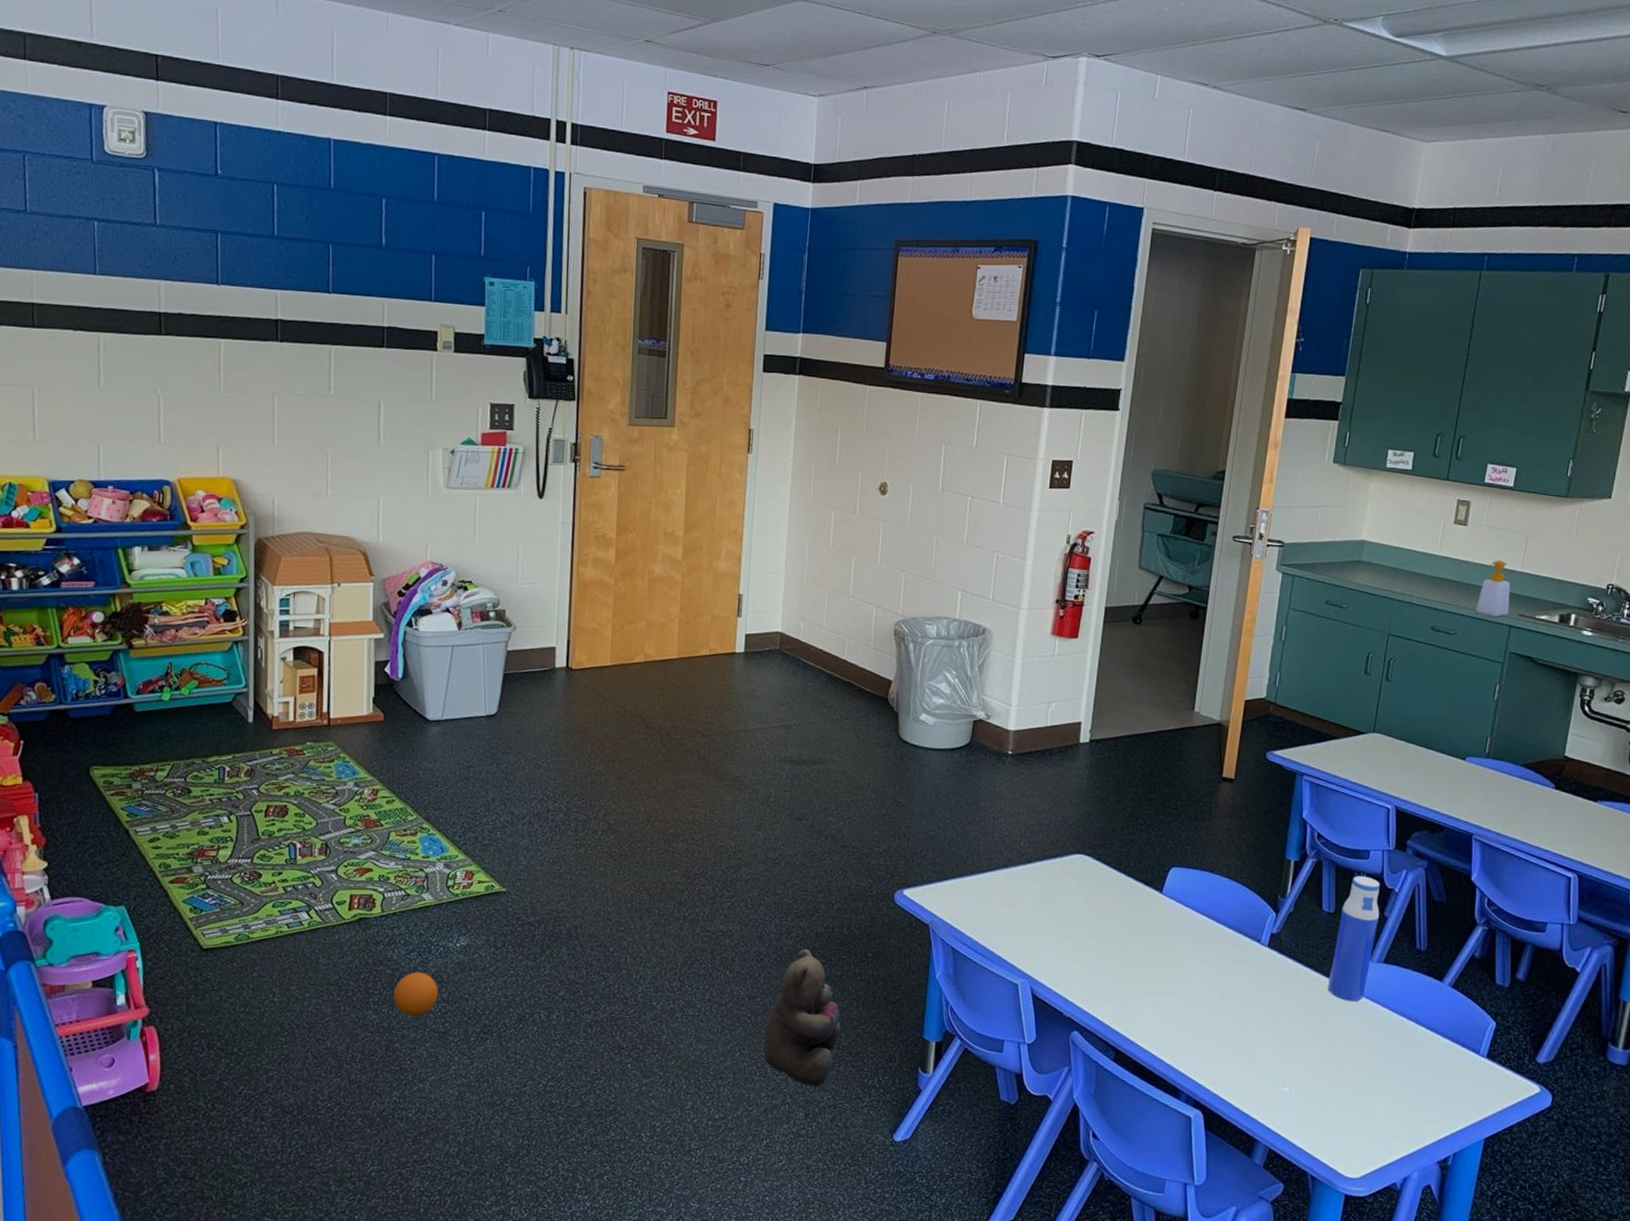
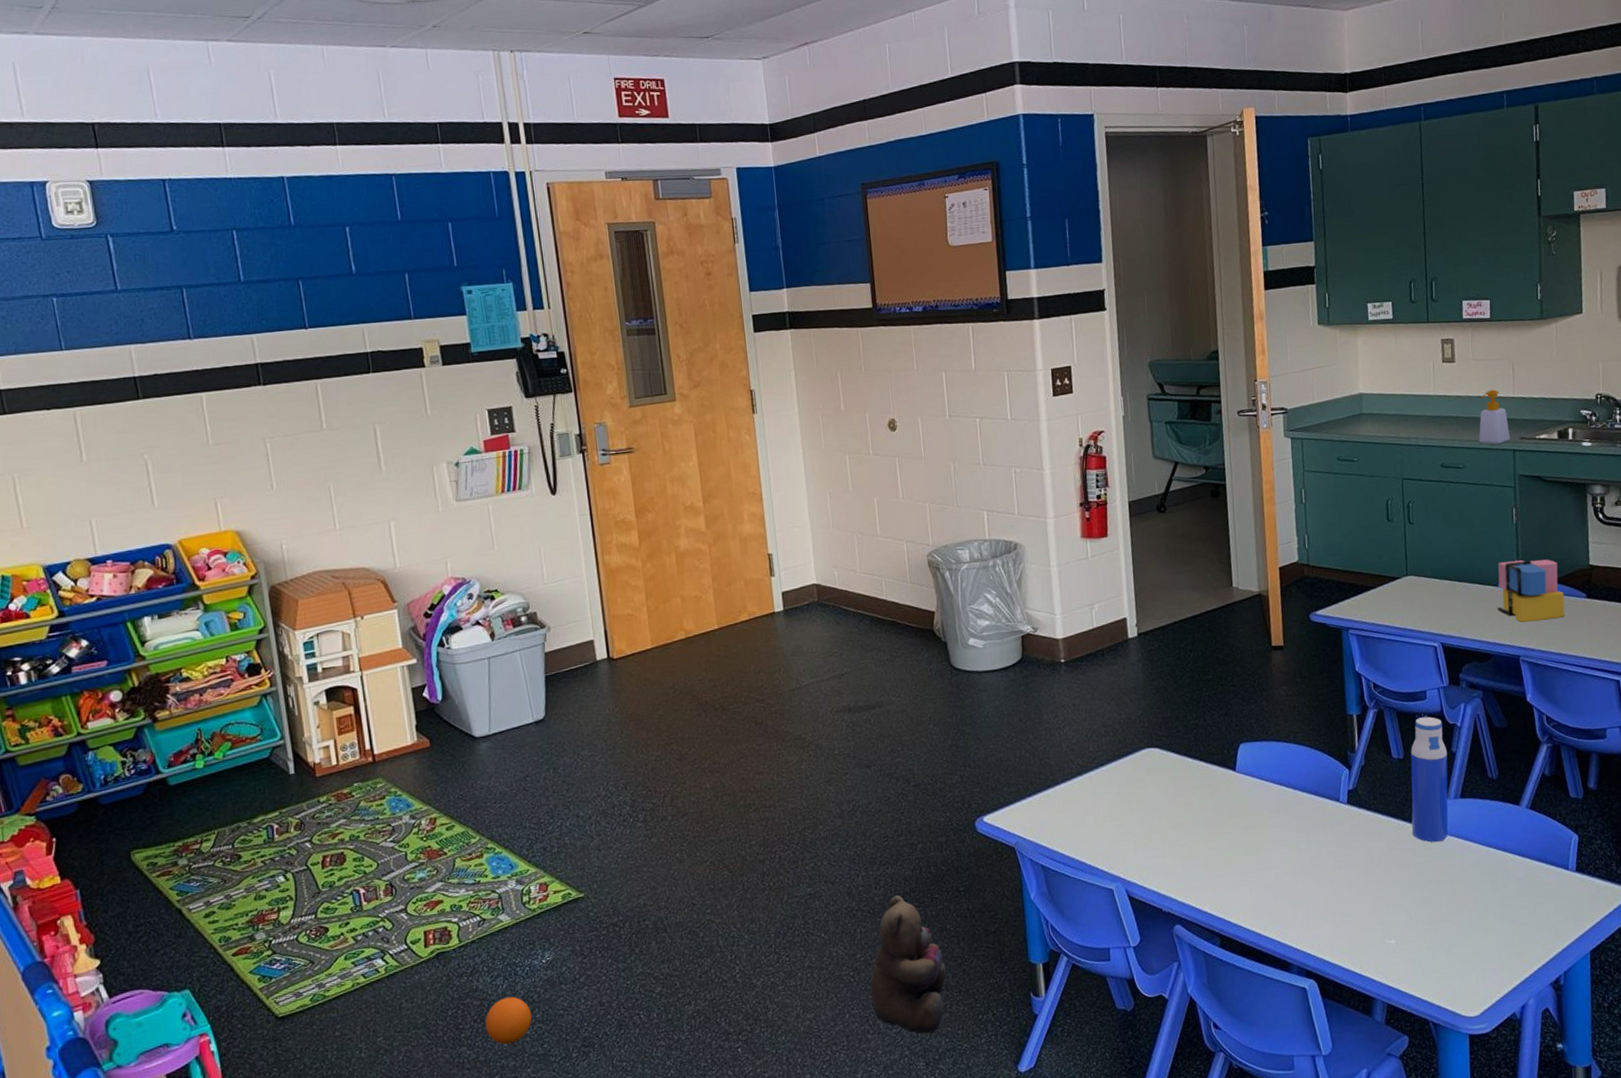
toy blocks: none [1459,736,1532,804] -> present [1497,559,1565,623]

